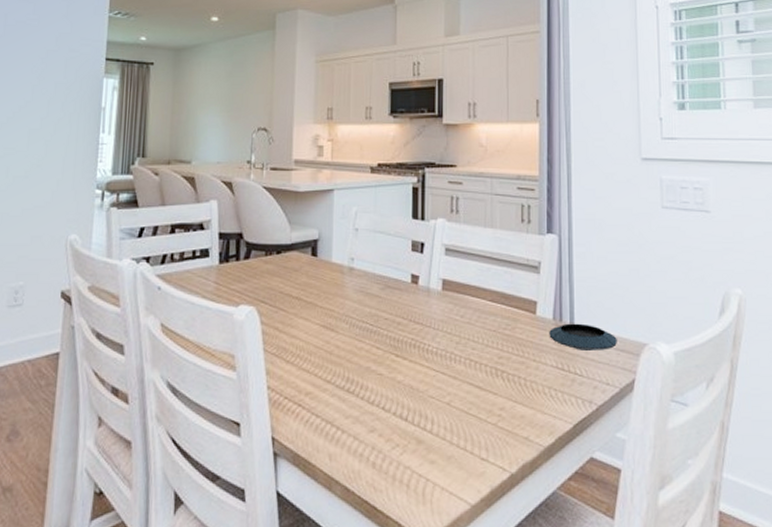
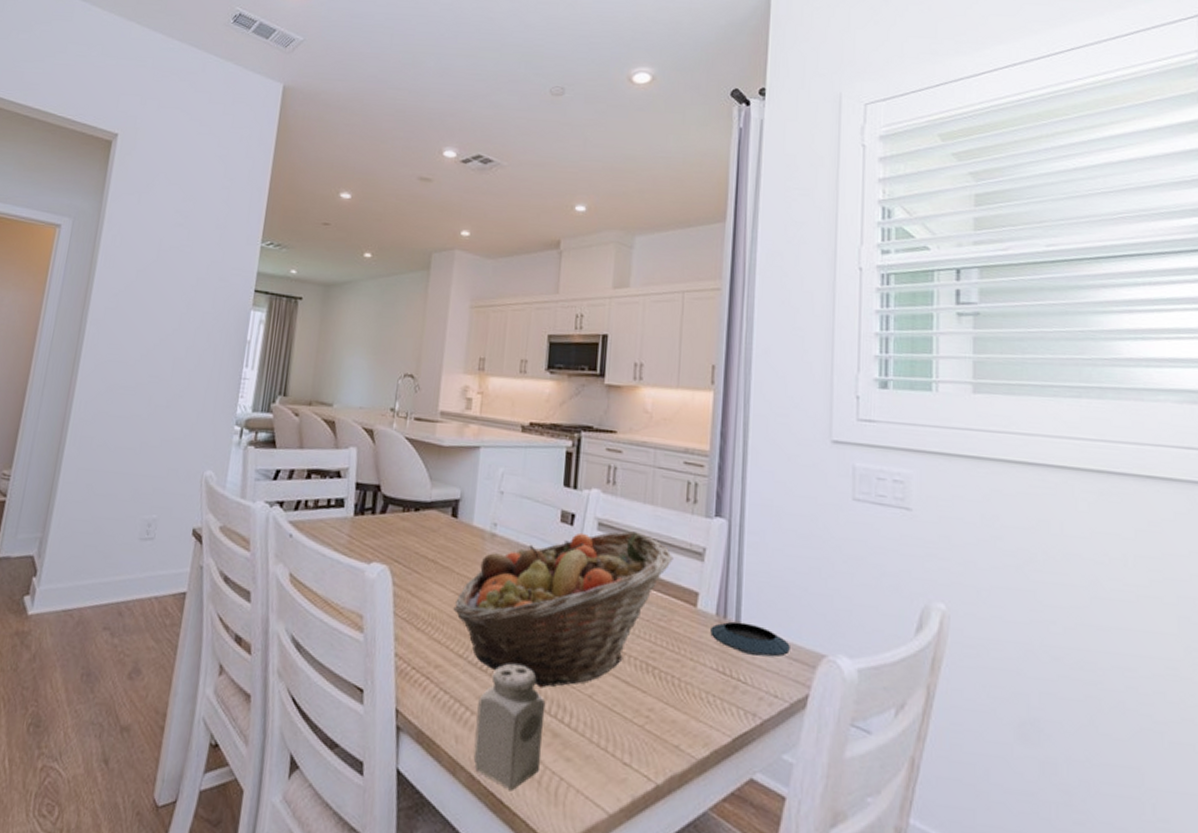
fruit basket: none [319,253,513,402] -> present [453,531,674,689]
salt shaker: none [347,383,409,496] -> present [474,663,546,790]

